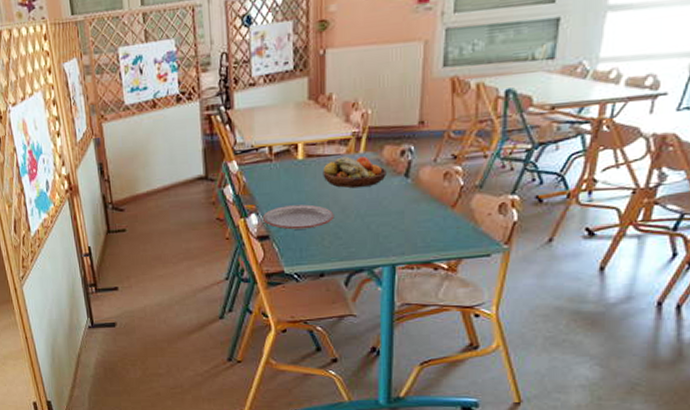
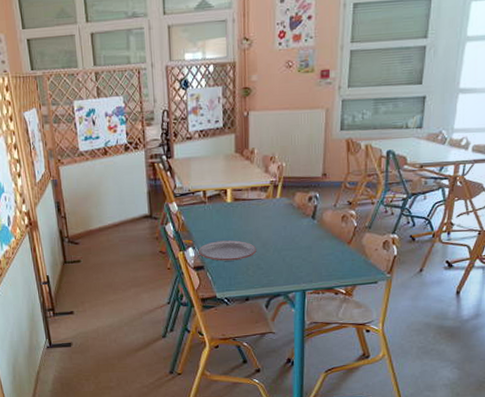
fruit bowl: present [322,156,386,189] -> none [247,201,298,227]

